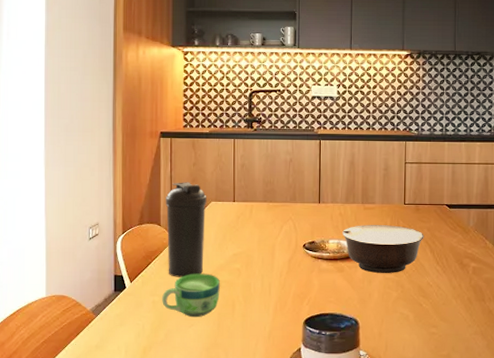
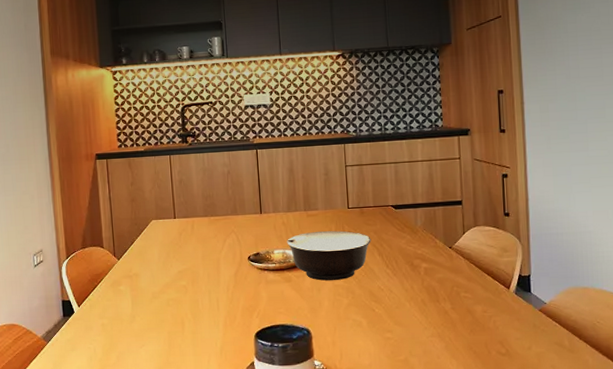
cup: present [162,273,220,318] -> none [111,293,168,338]
water bottle: present [165,182,207,277] -> none [106,202,150,299]

